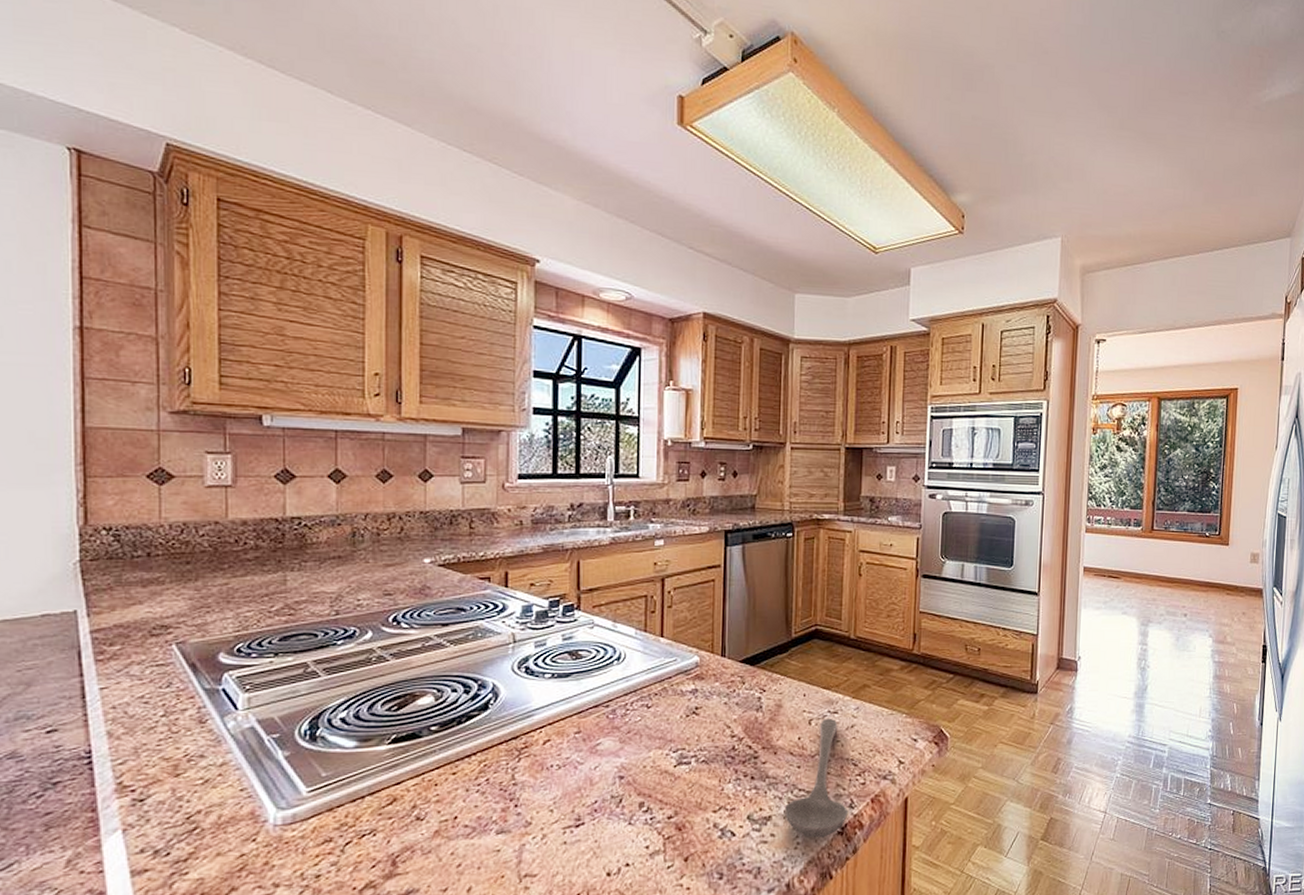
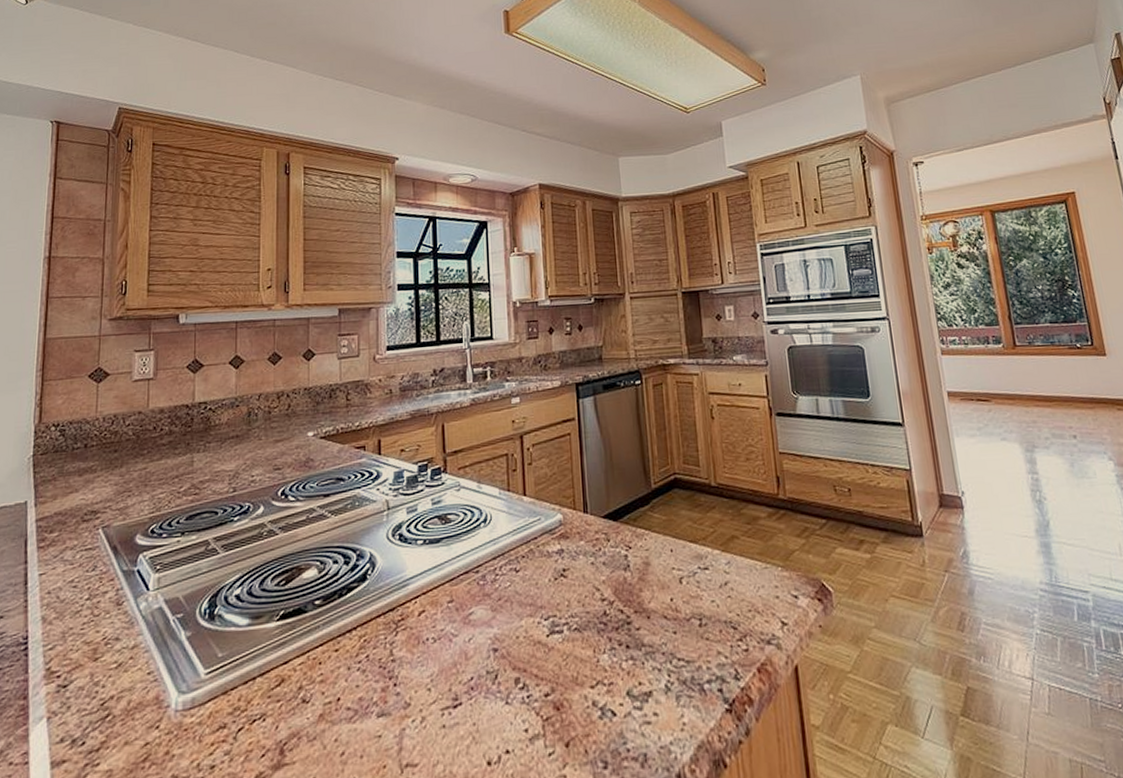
stirrer: present [785,718,849,838] -> none [665,575,735,717]

